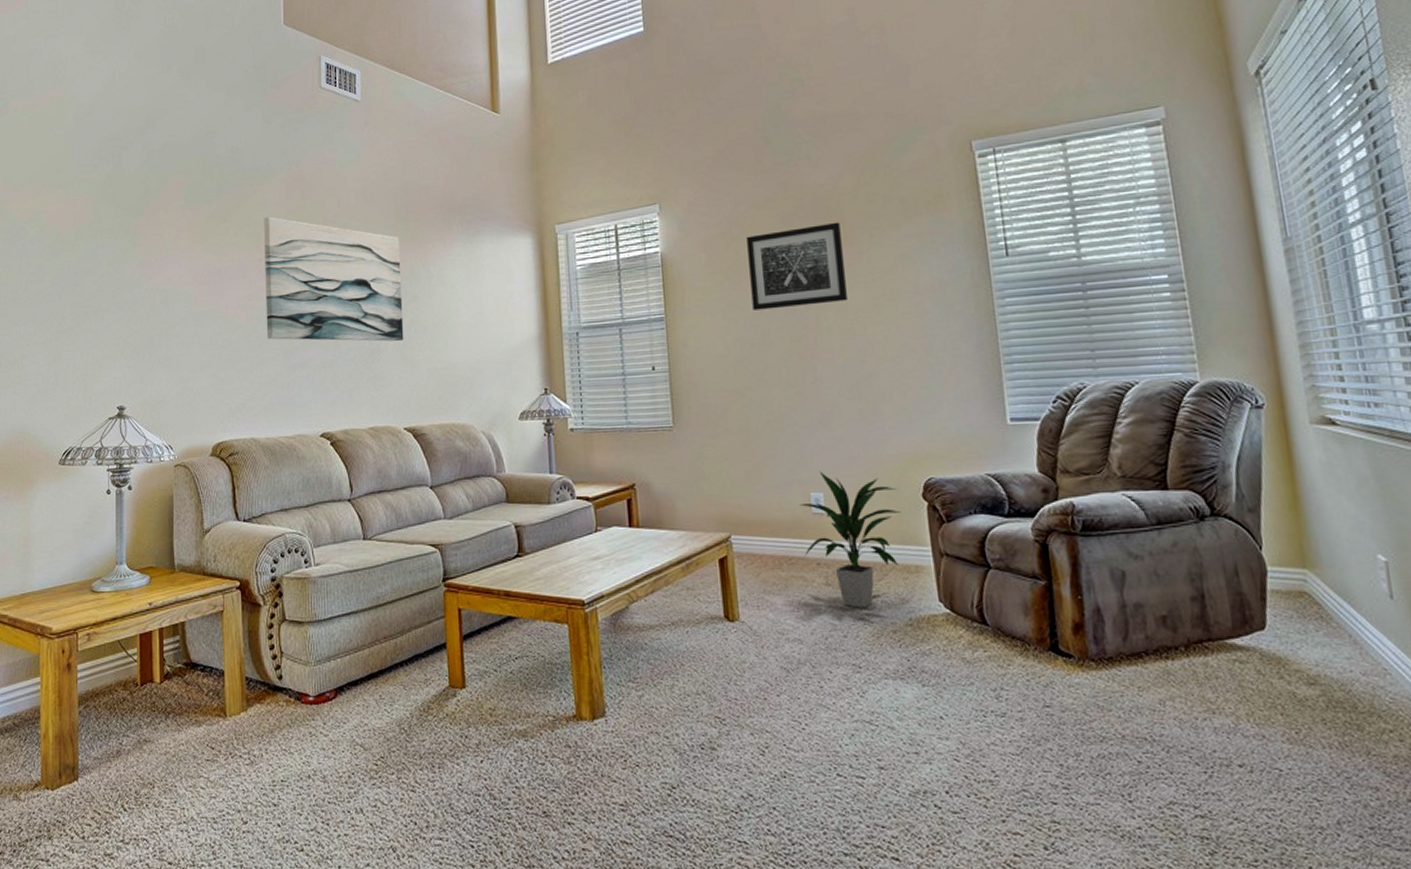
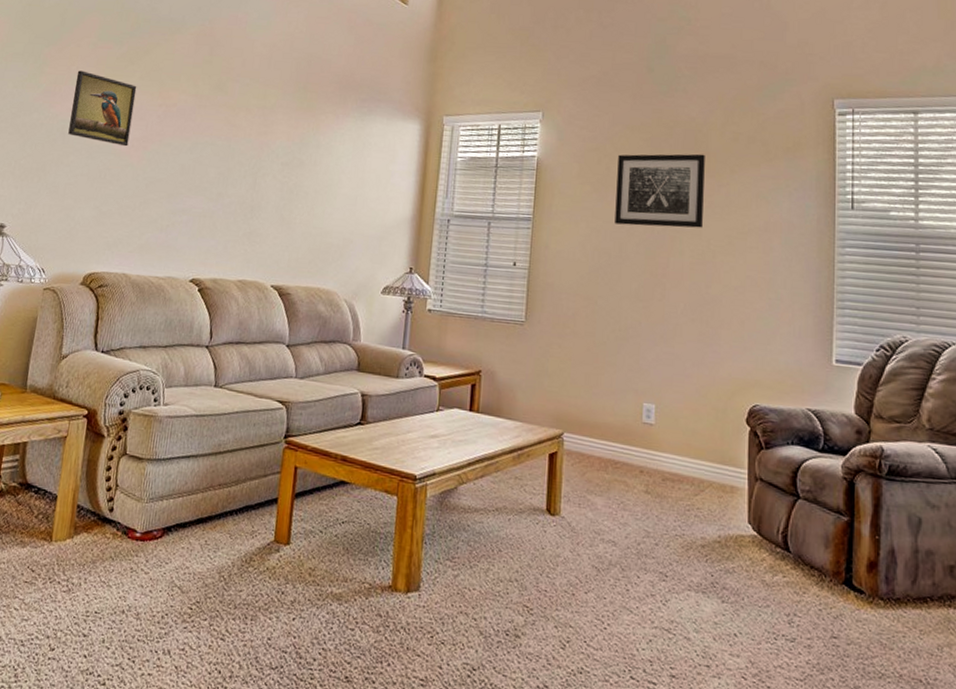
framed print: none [170,236,234,308] -> present [68,70,137,147]
wall art: present [264,216,404,342] -> none [154,66,295,203]
indoor plant: present [799,471,902,608] -> none [629,384,725,520]

